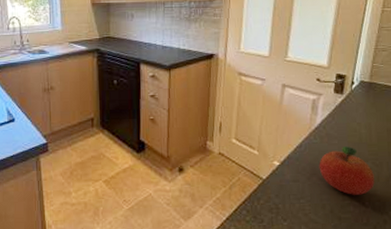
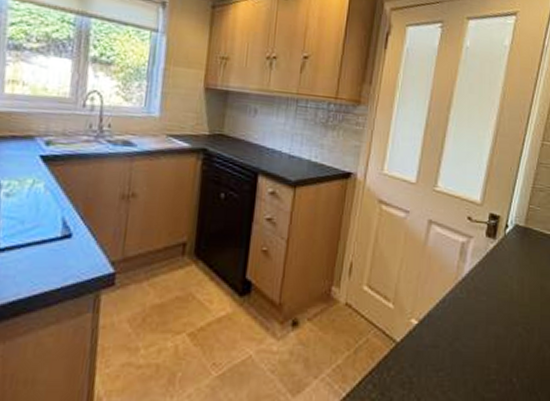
fruit: present [319,145,375,195] -> none [463,303,524,369]

